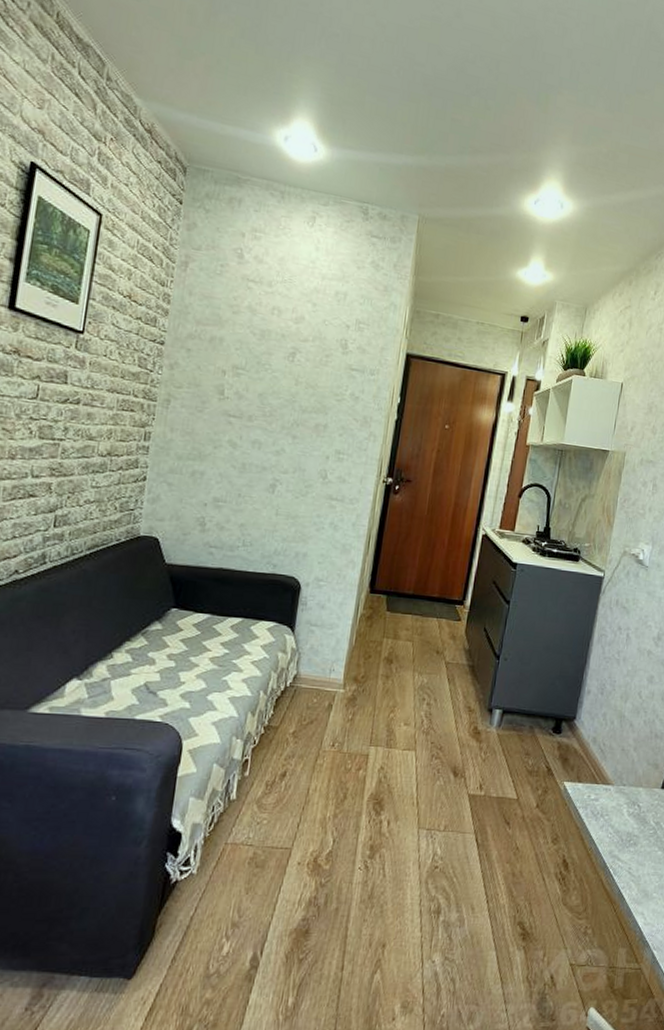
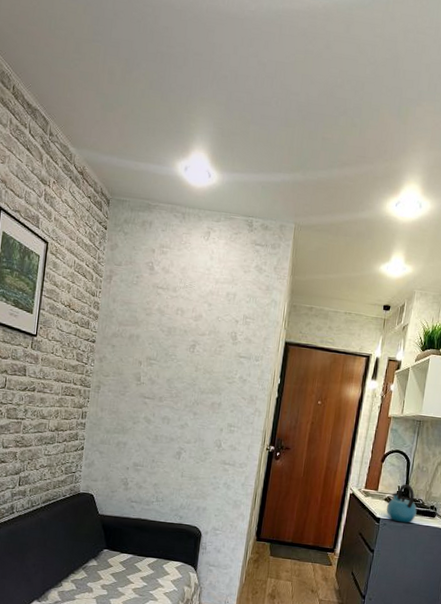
kettle: none [523,523,559,569] -> present [386,484,417,523]

